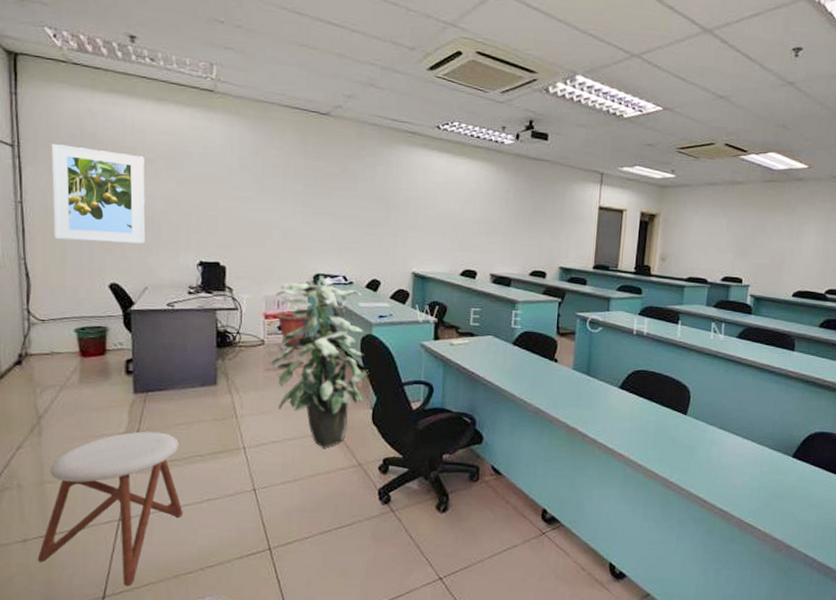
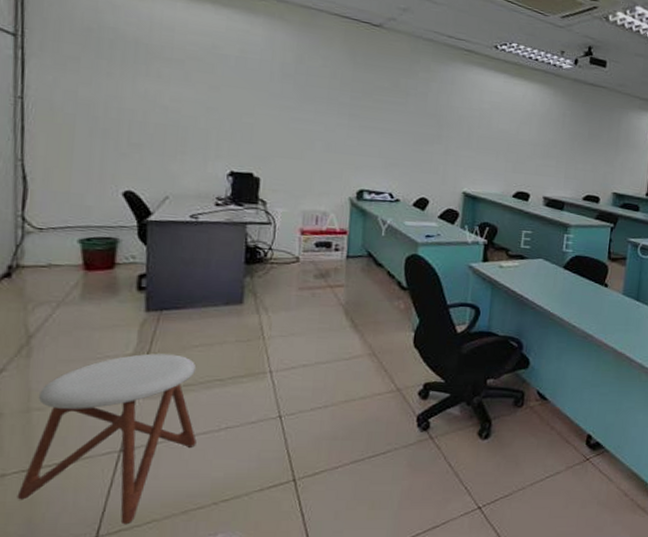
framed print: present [51,144,146,244] -> none [59,36,173,150]
indoor plant: present [271,278,370,447] -> none [306,195,413,371]
waste bin: present [276,311,309,350] -> none [313,227,349,268]

